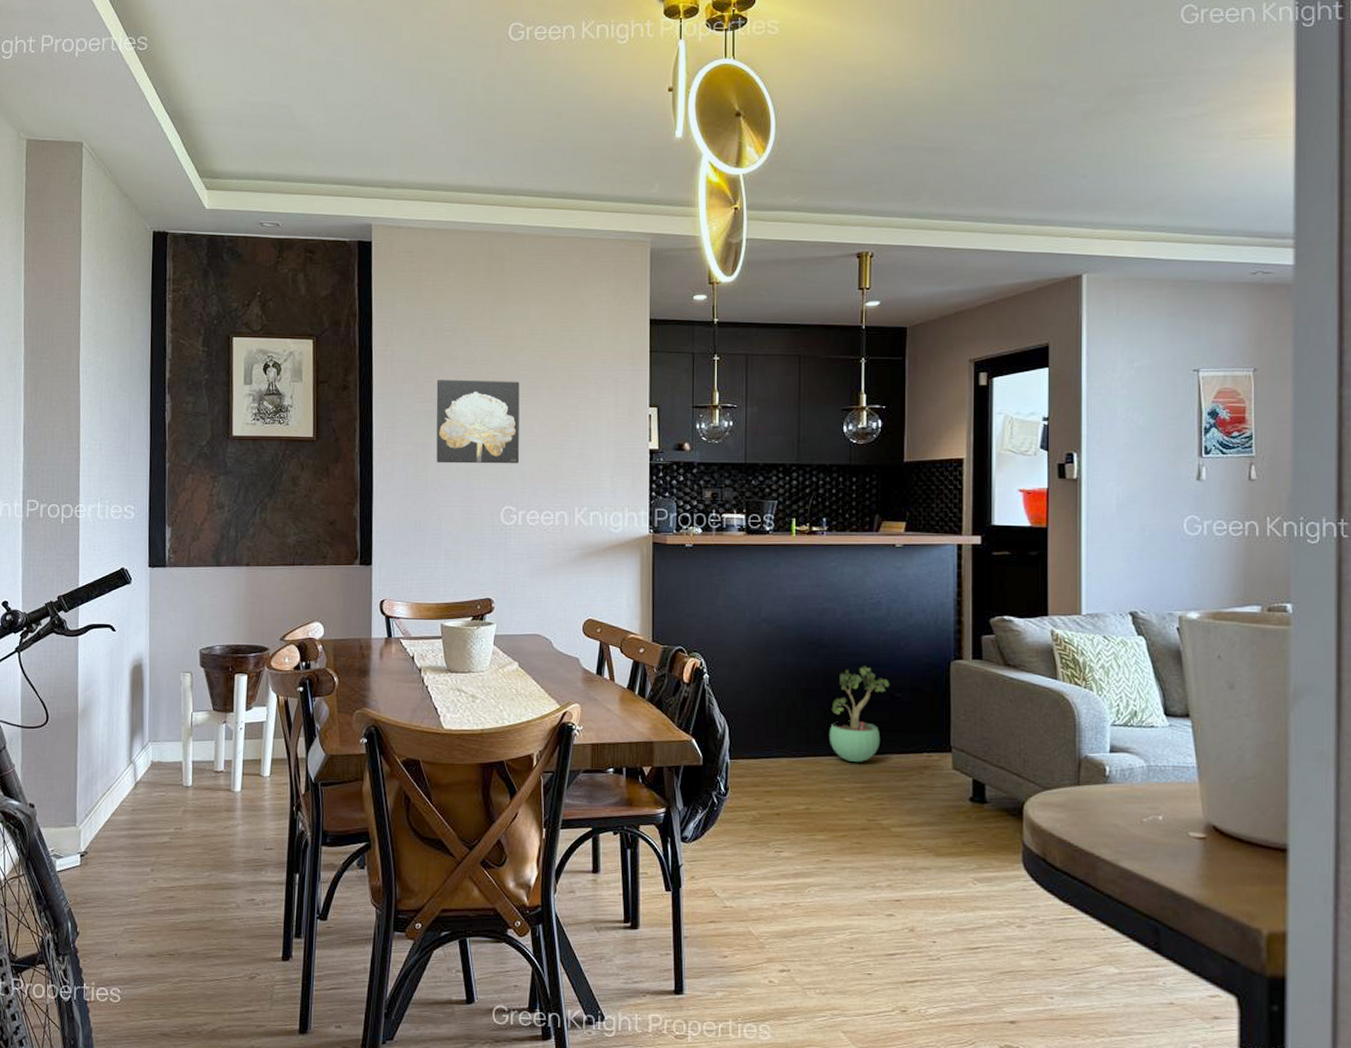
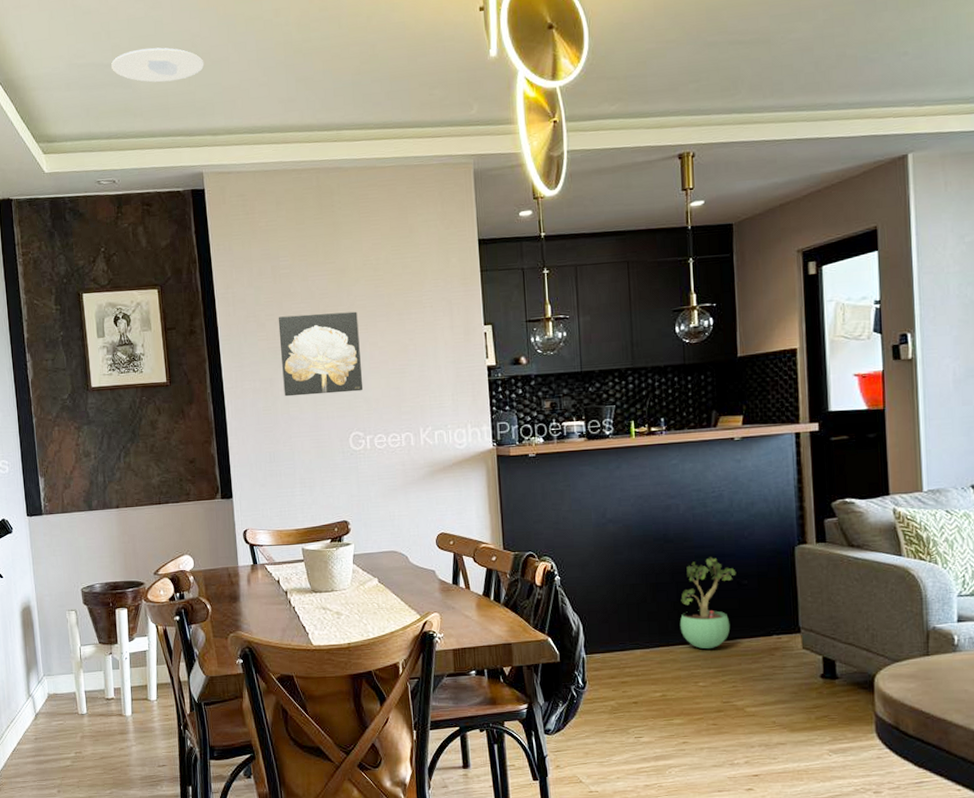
recessed light: none [287,93,384,129] -> present [111,47,204,83]

